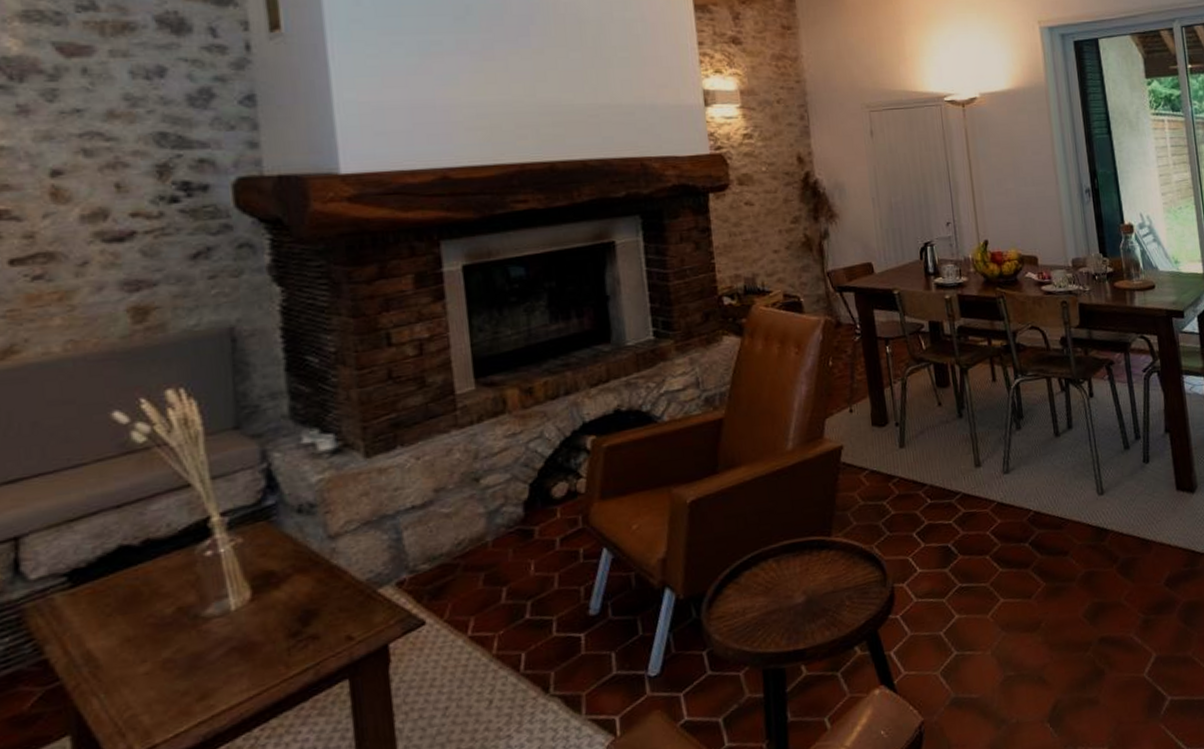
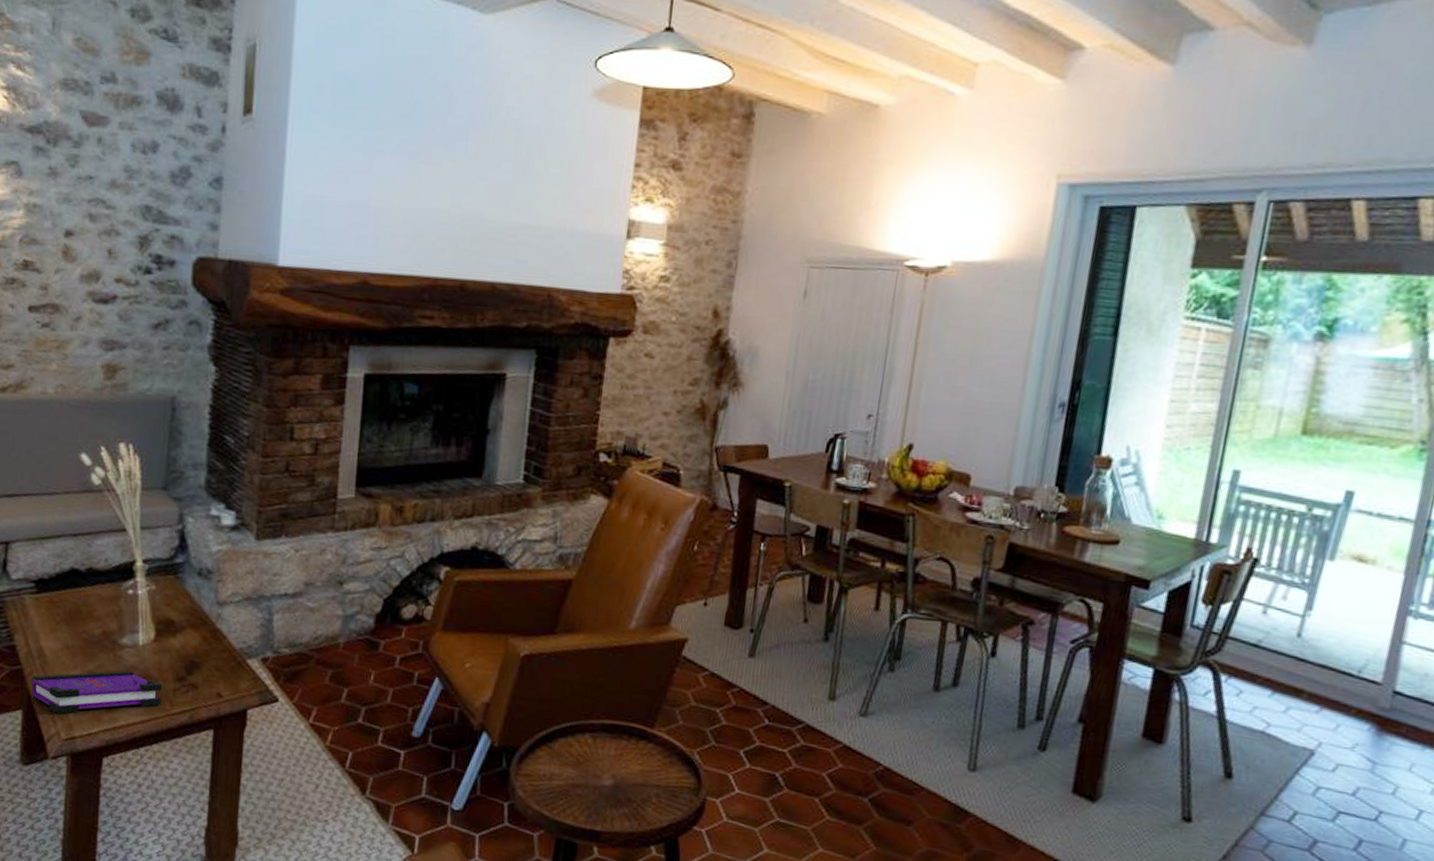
board game: none [79,643,273,725] -> present [31,670,162,714]

